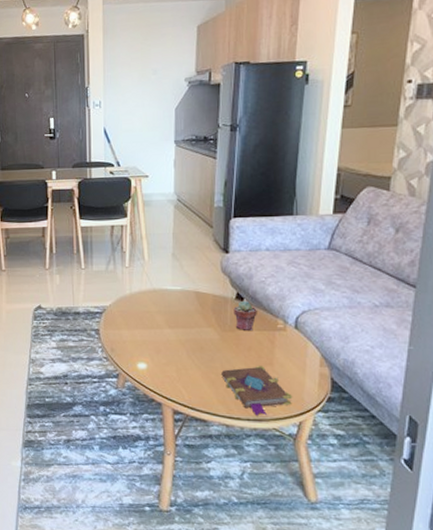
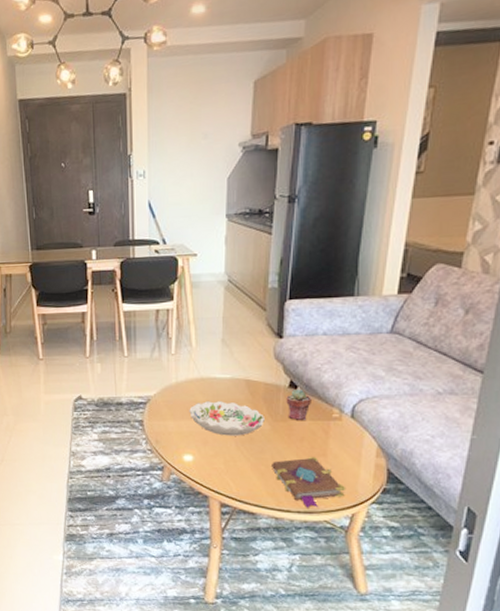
decorative bowl: none [142,312,214,345] -> present [189,401,264,436]

